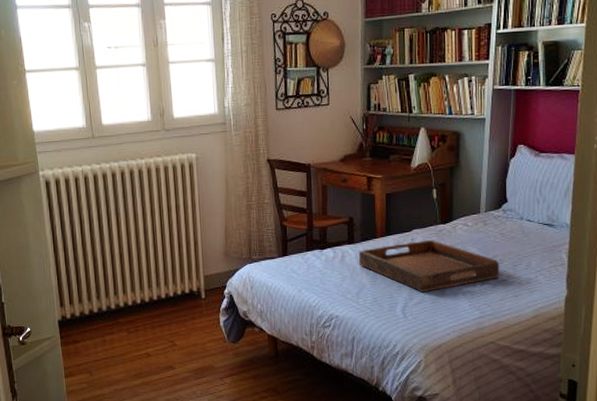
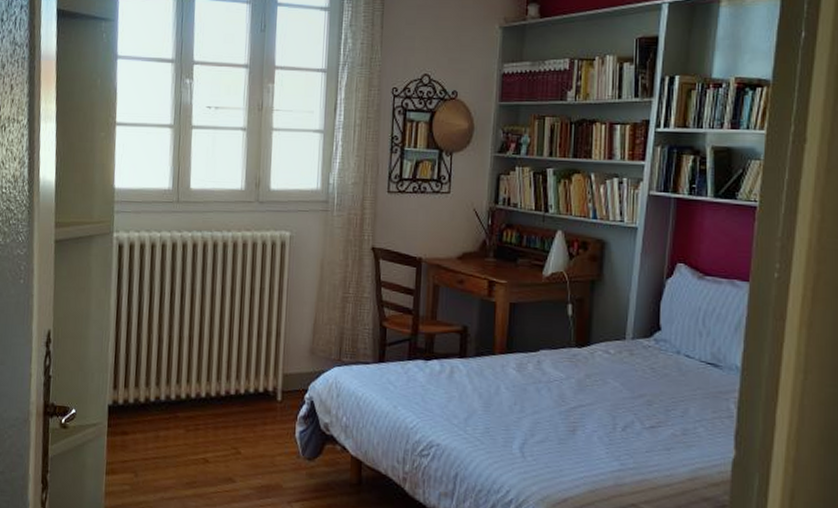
serving tray: present [358,239,500,292] -> none [470,364,648,429]

